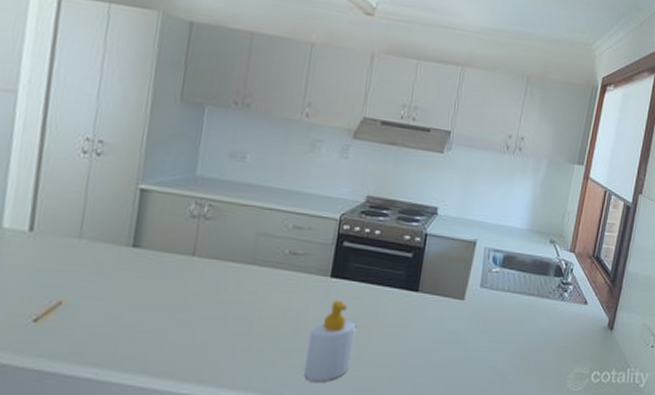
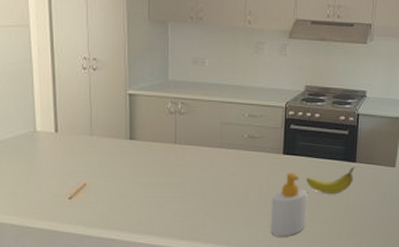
fruit: none [356,297,417,329] -> present [306,167,355,193]

